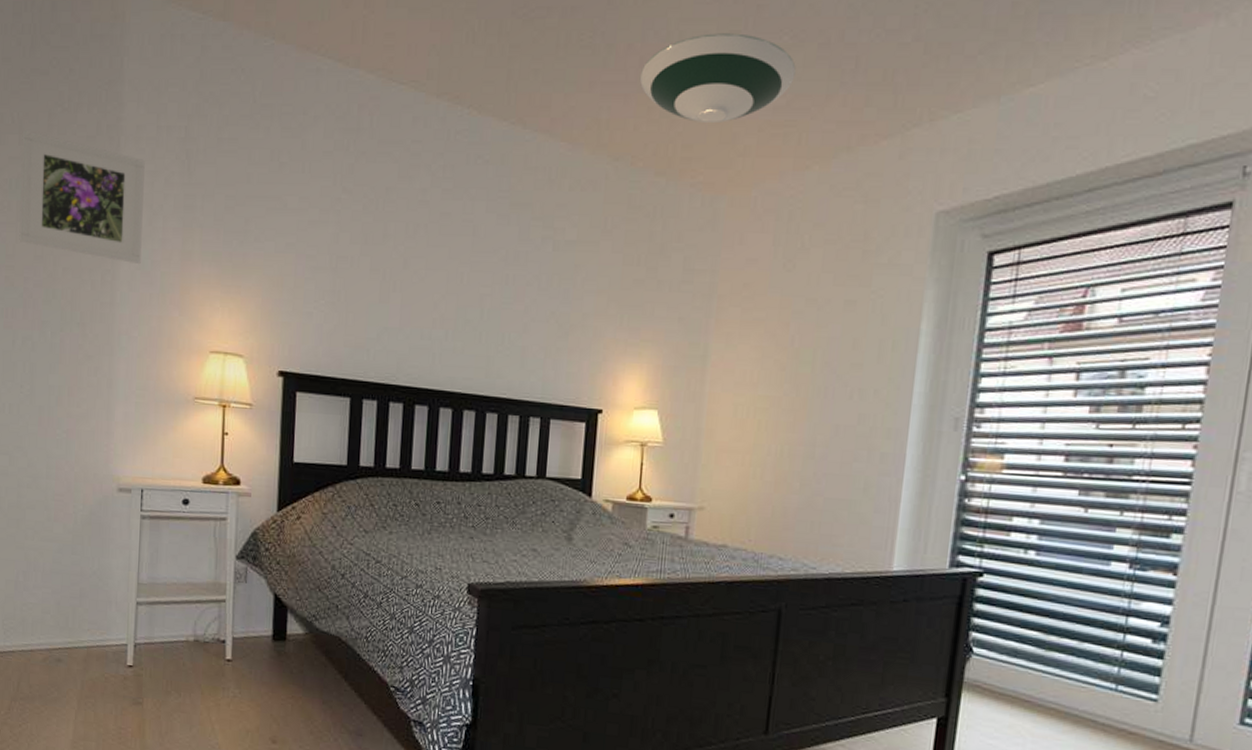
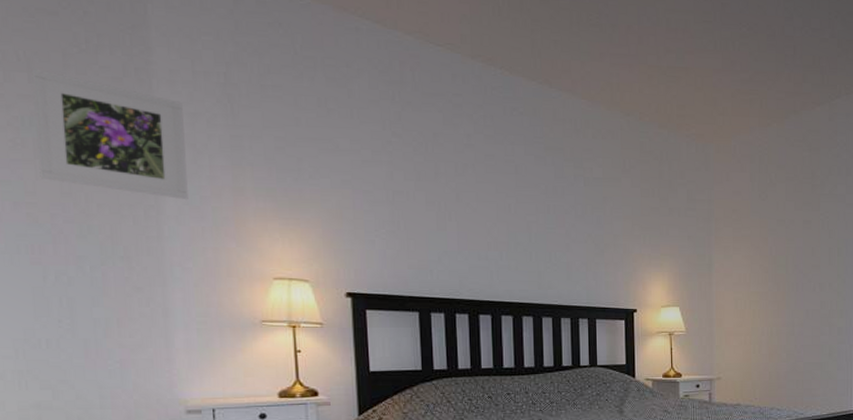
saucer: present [639,33,796,122] -> none [639,22,753,89]

